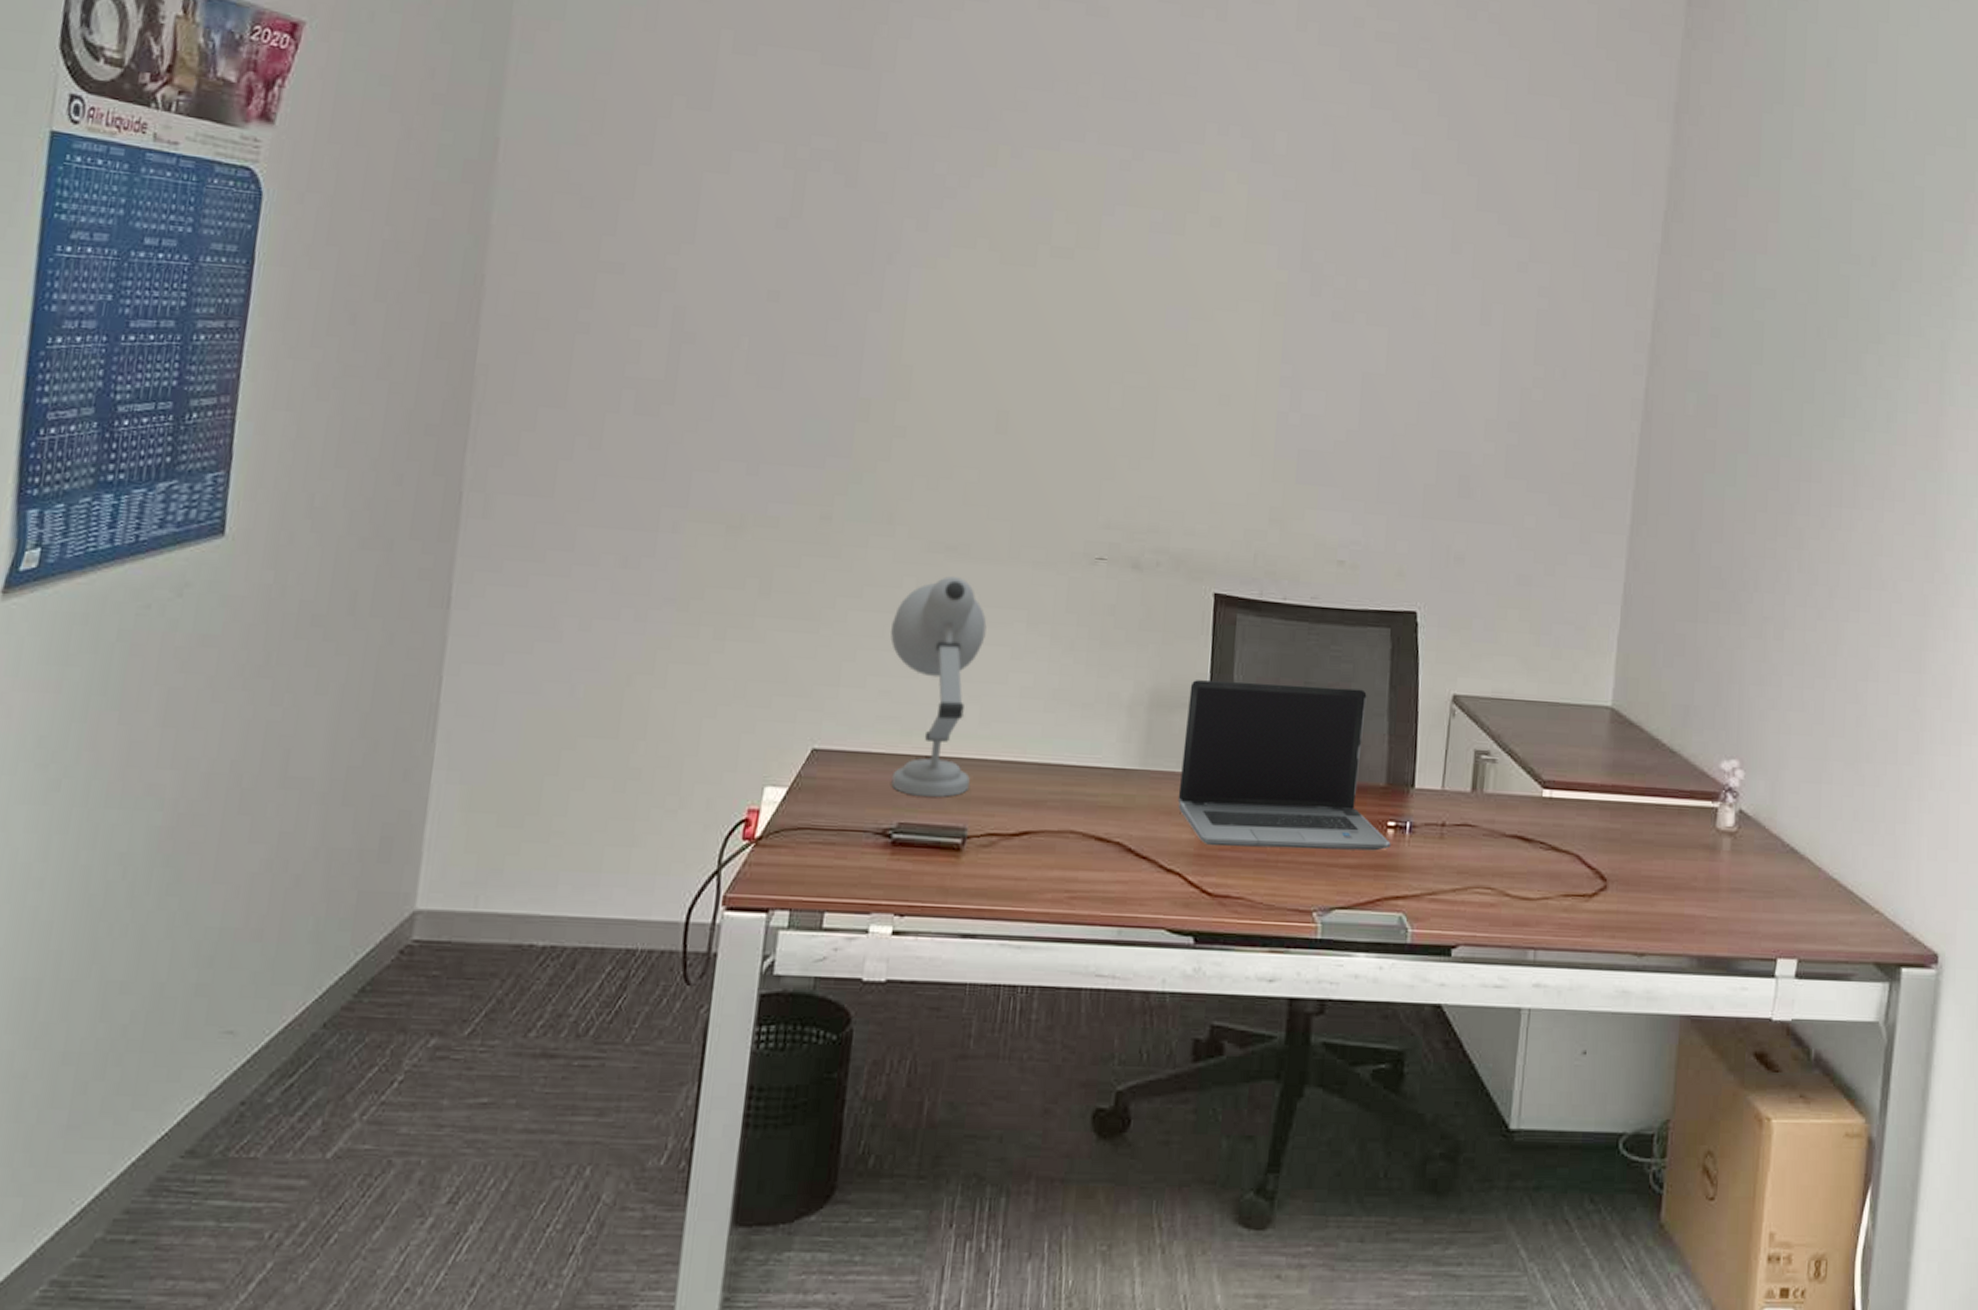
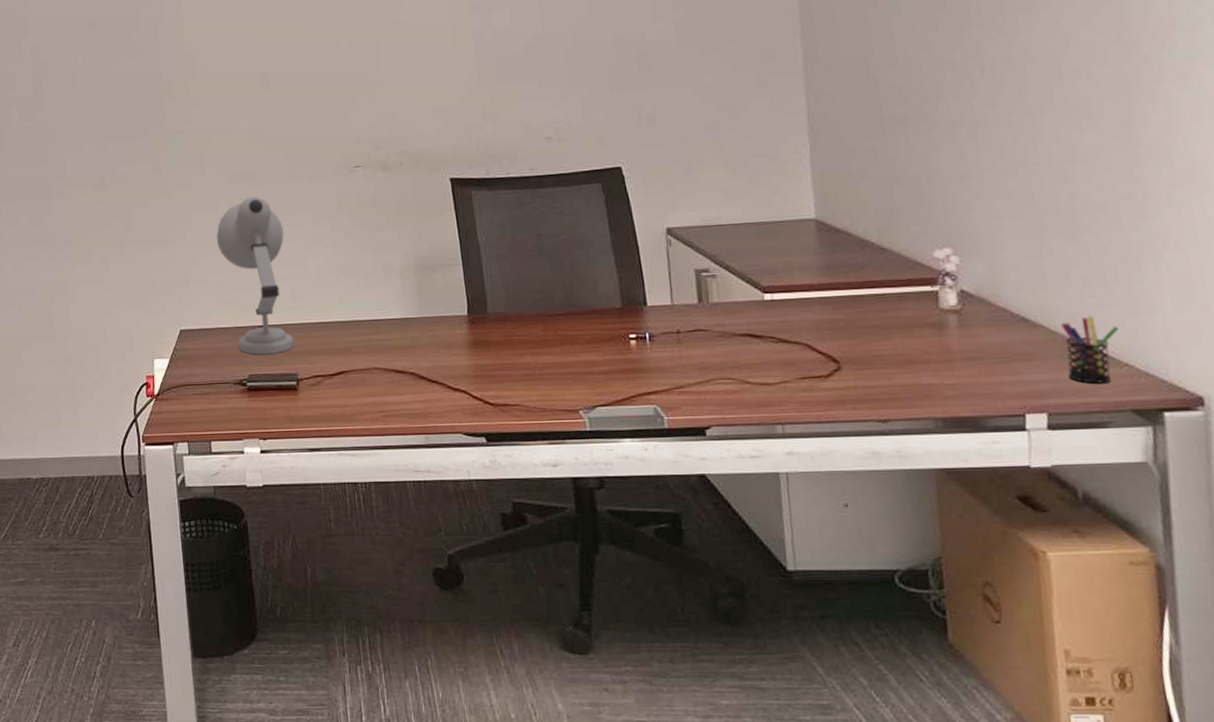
laptop computer: present [1177,680,1391,851] -> none [445,234,636,368]
pen holder: none [1824,854,1877,931] -> present [1061,316,1119,384]

